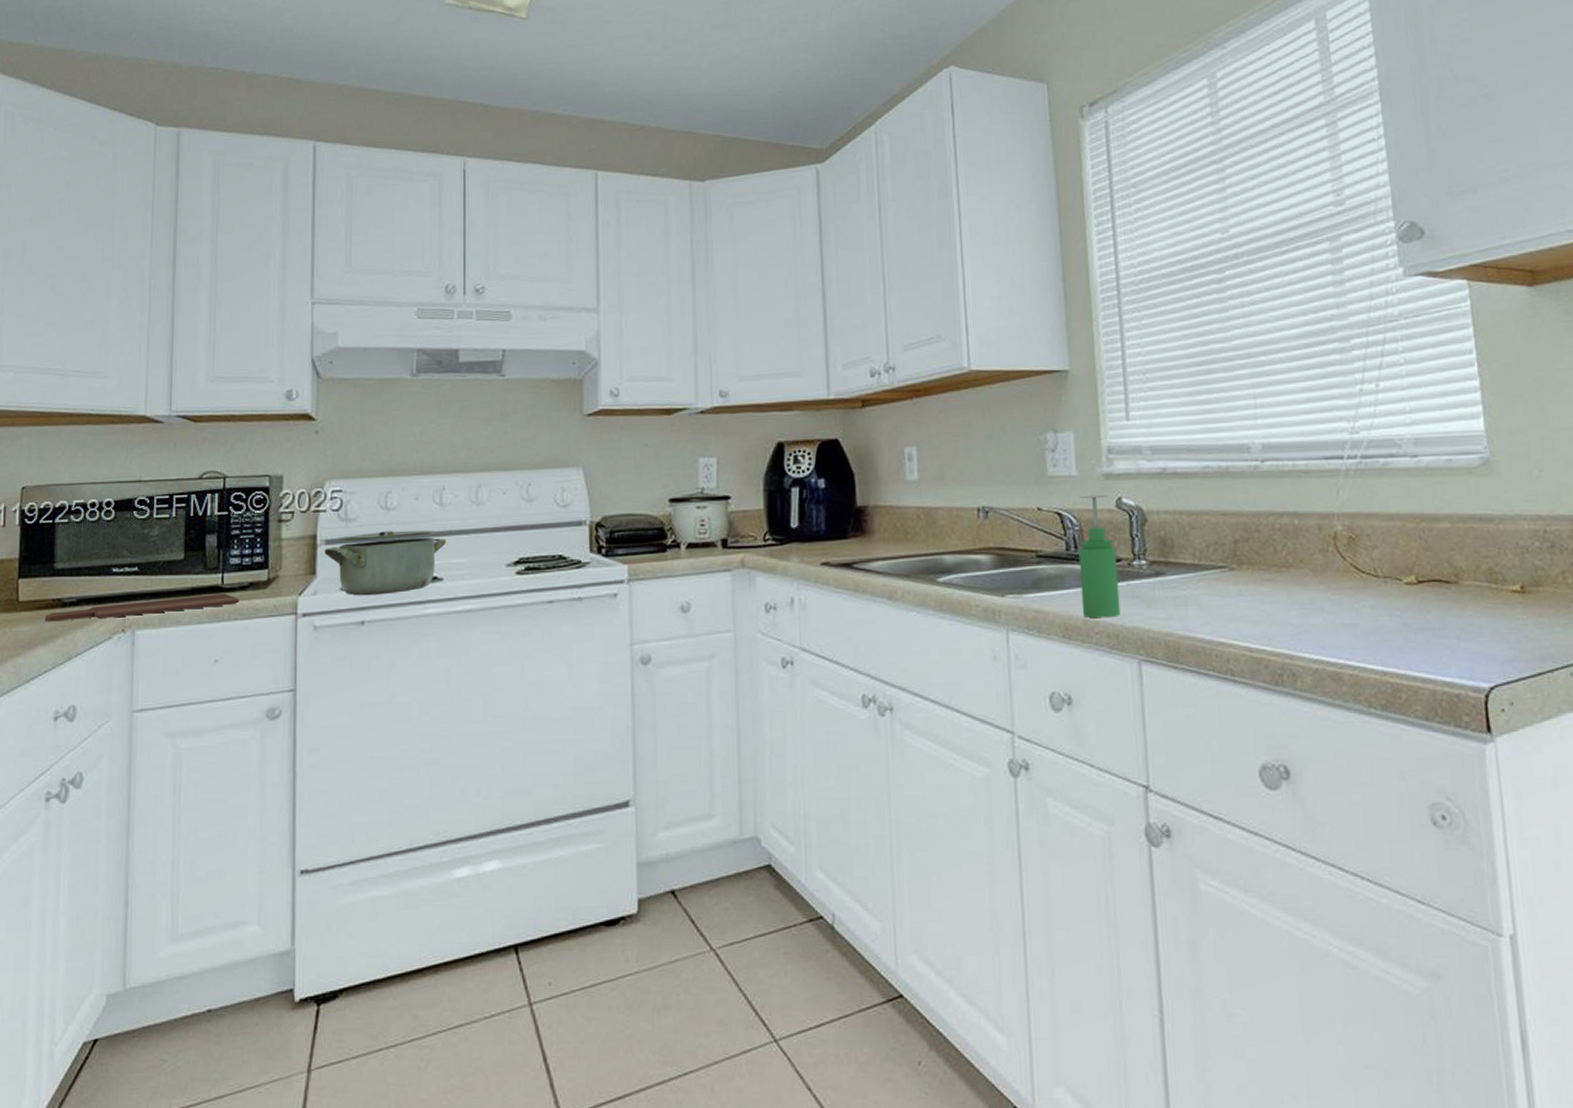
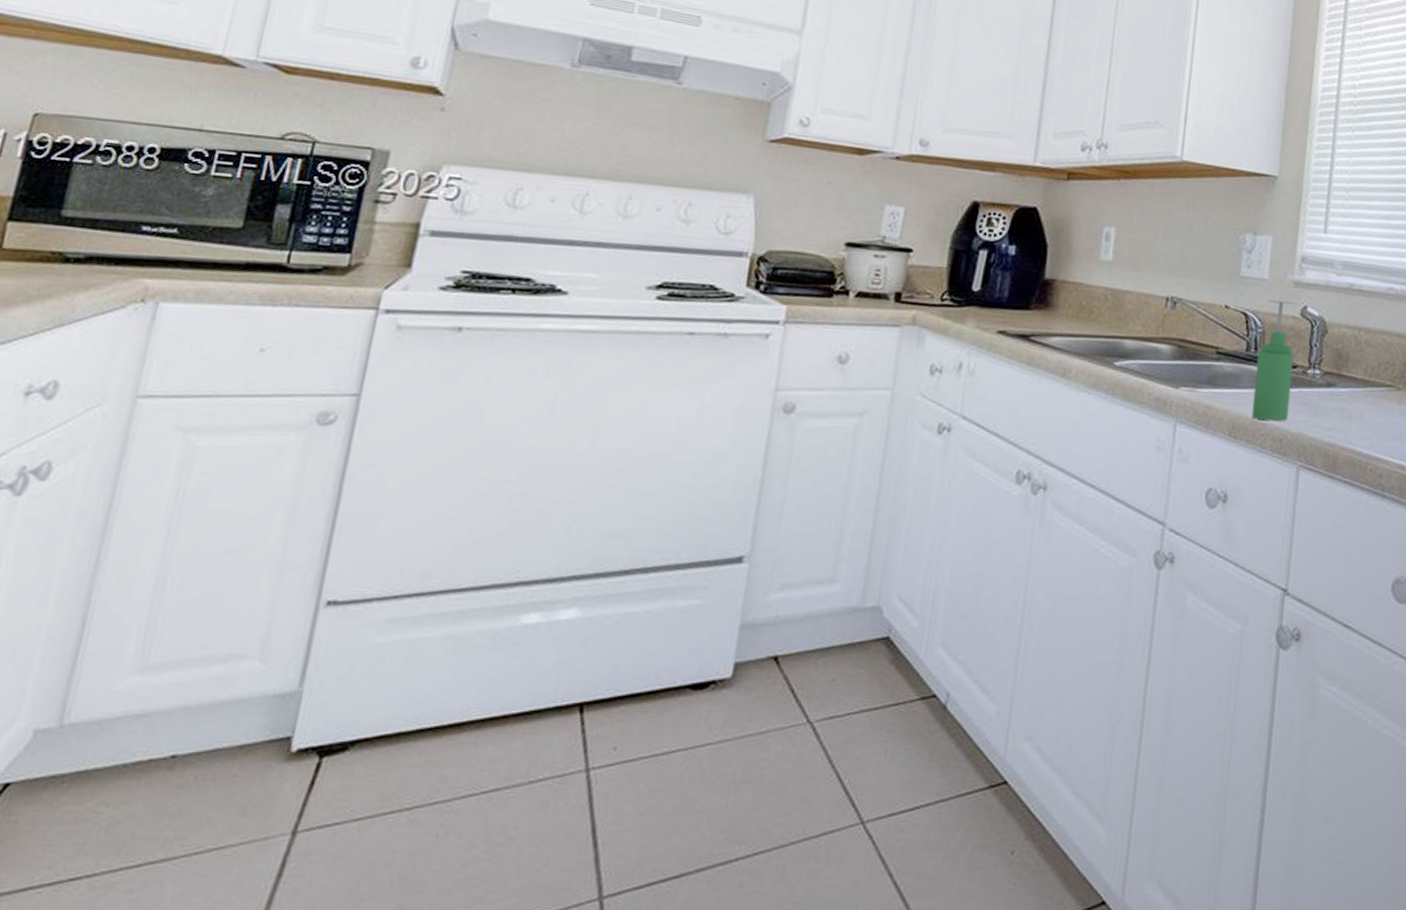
cutting board: present [44,593,239,622] -> none [34,267,307,289]
saucepan: present [325,530,447,596] -> none [426,230,581,302]

